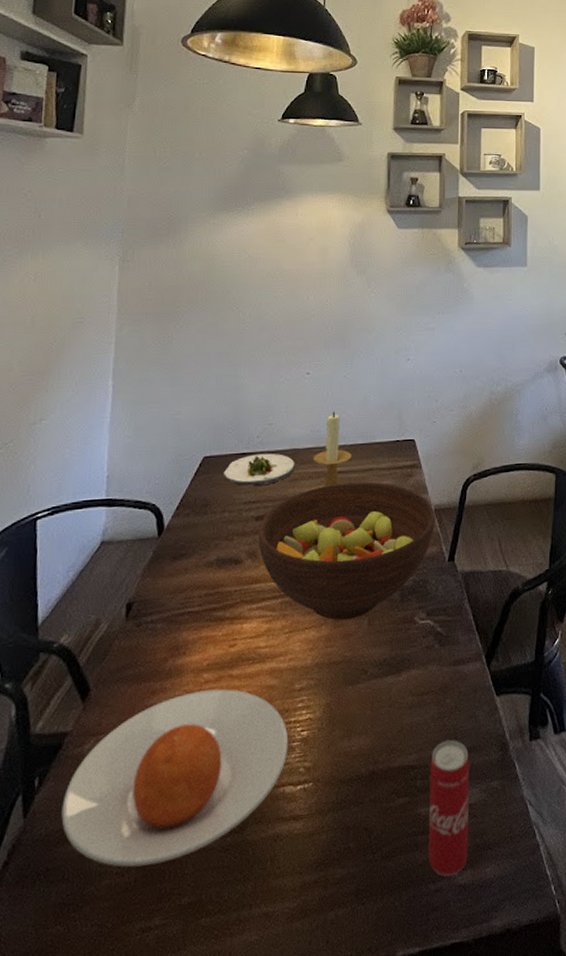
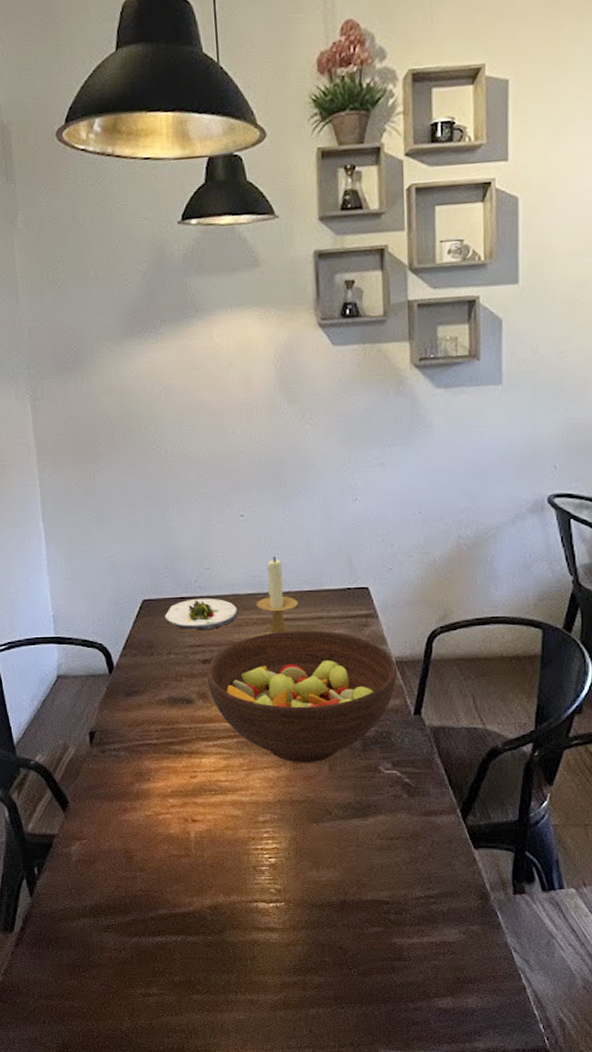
plate: present [61,688,289,867] -> none [60,813,258,947]
beverage can: present [429,739,470,876] -> none [404,883,448,999]

